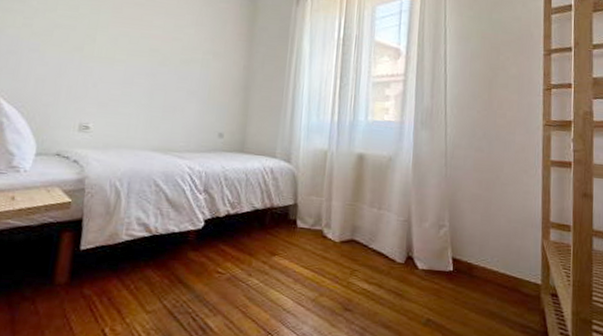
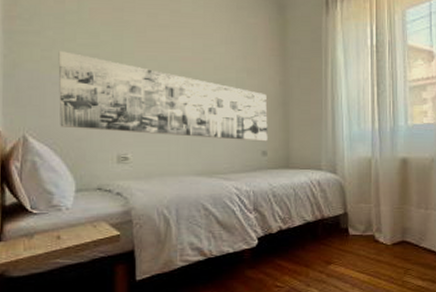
wall art: none [30,19,230,124] -> present [58,50,268,142]

